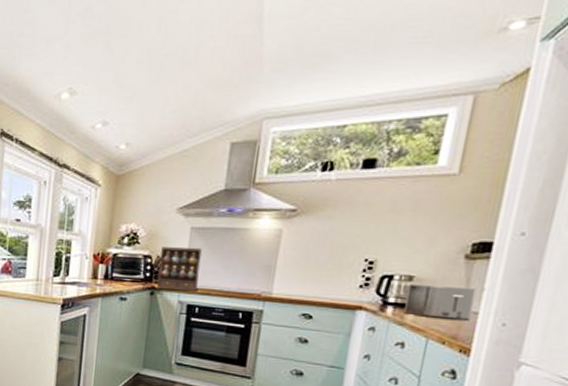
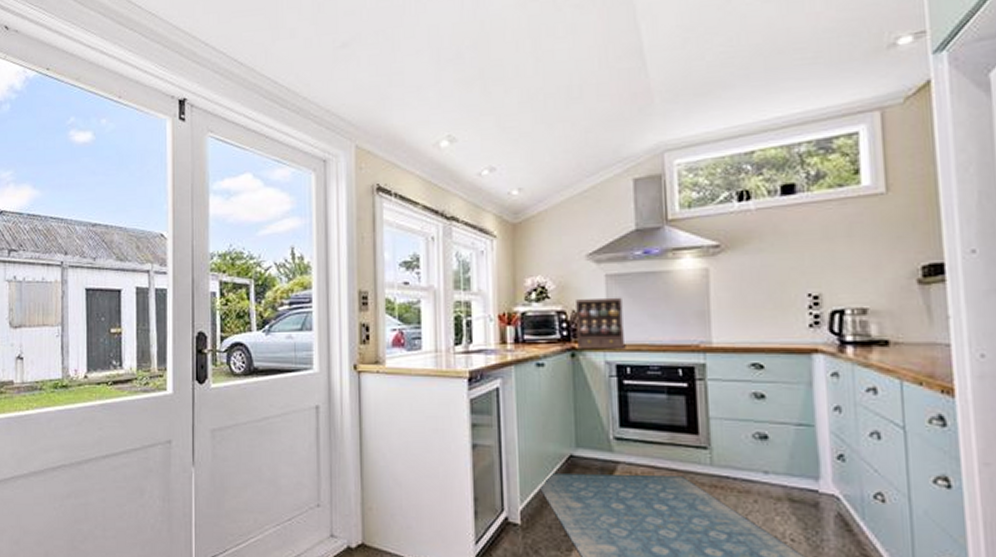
toaster: present [404,284,477,320] -> none [865,317,943,355]

